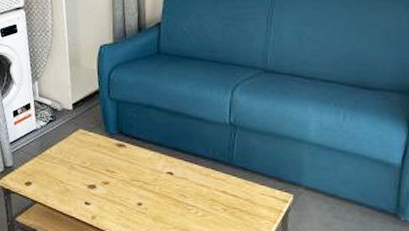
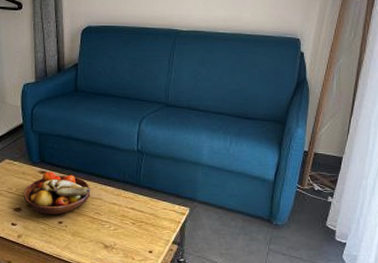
fruit bowl: none [98,144,175,195] -> present [23,171,91,215]

